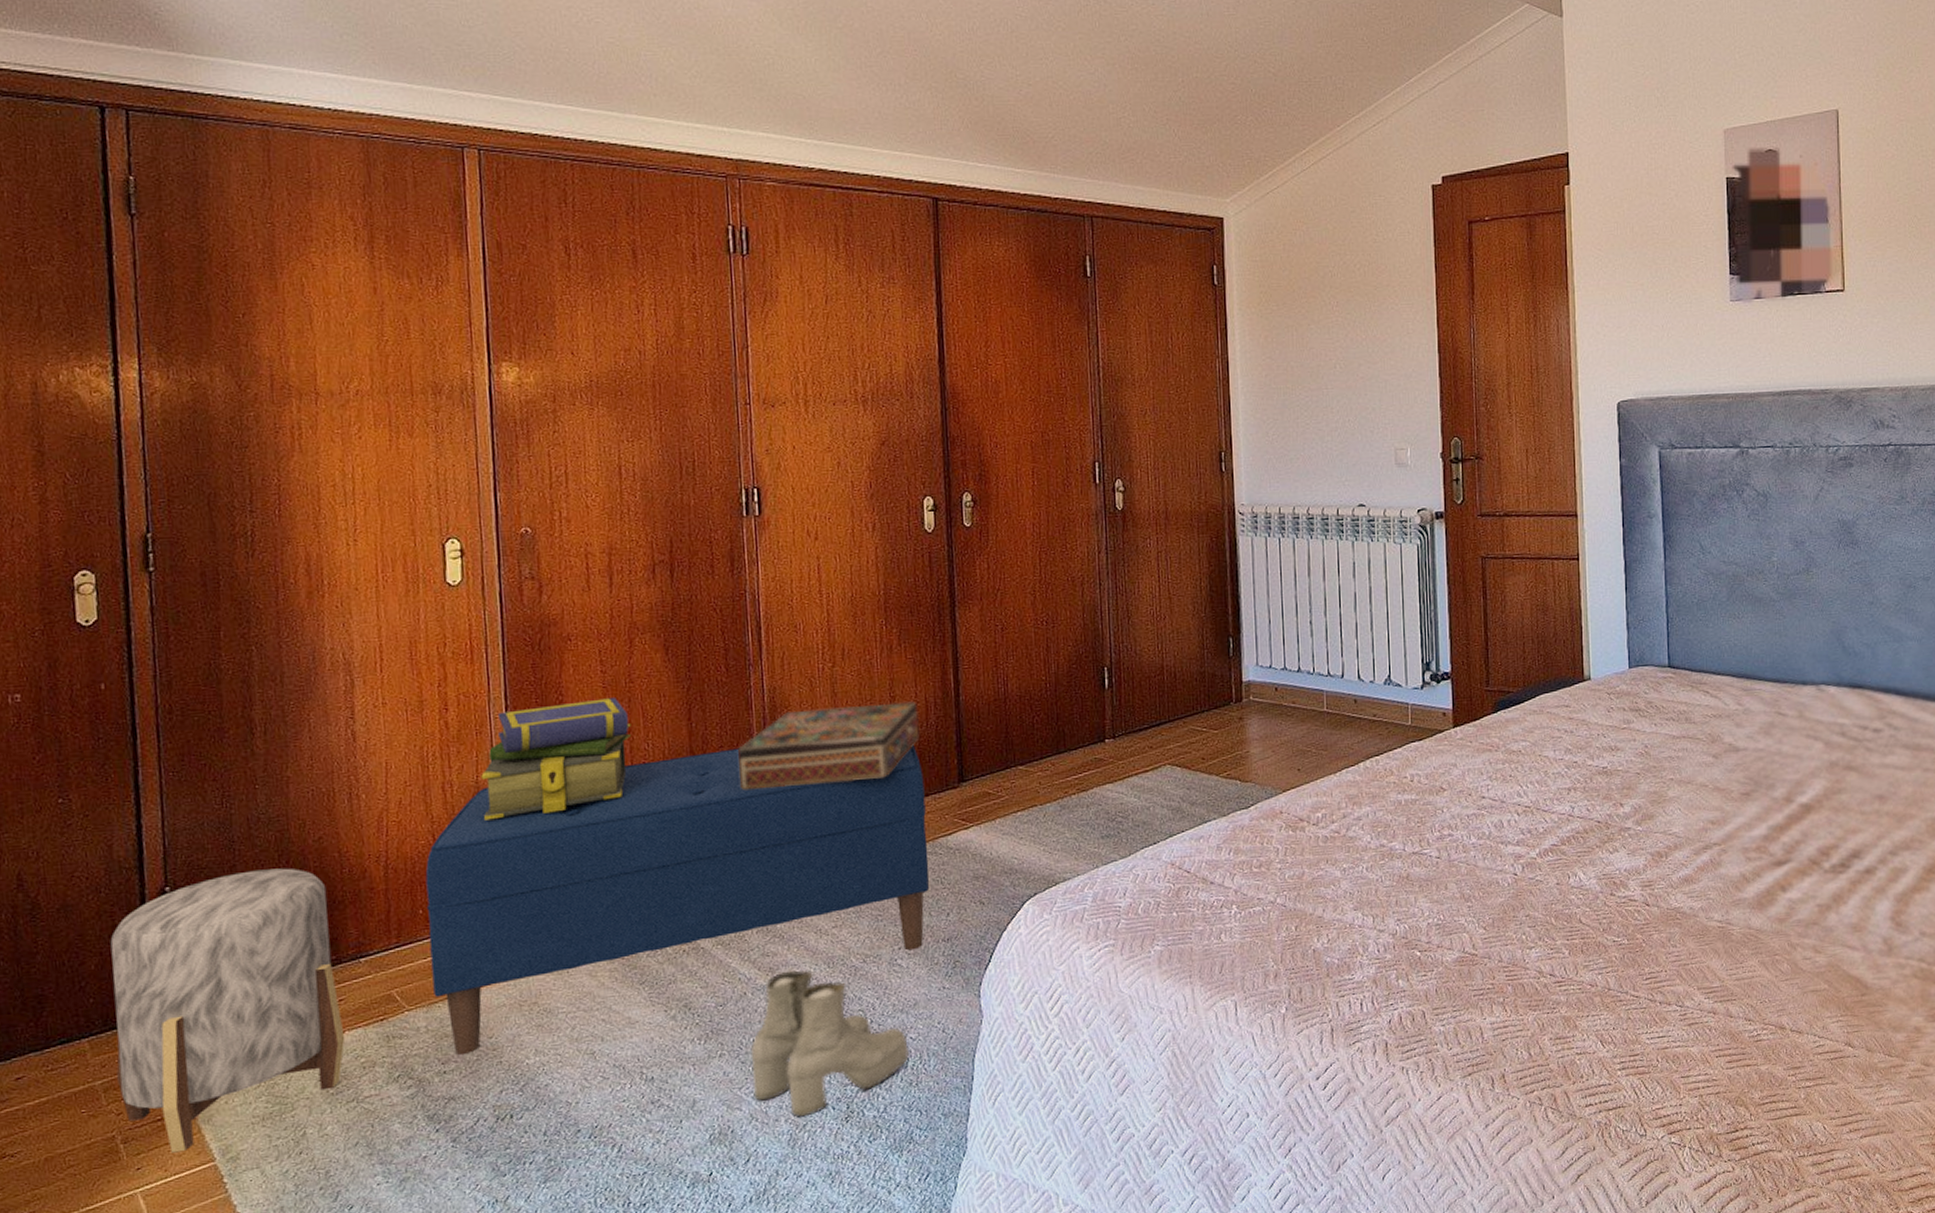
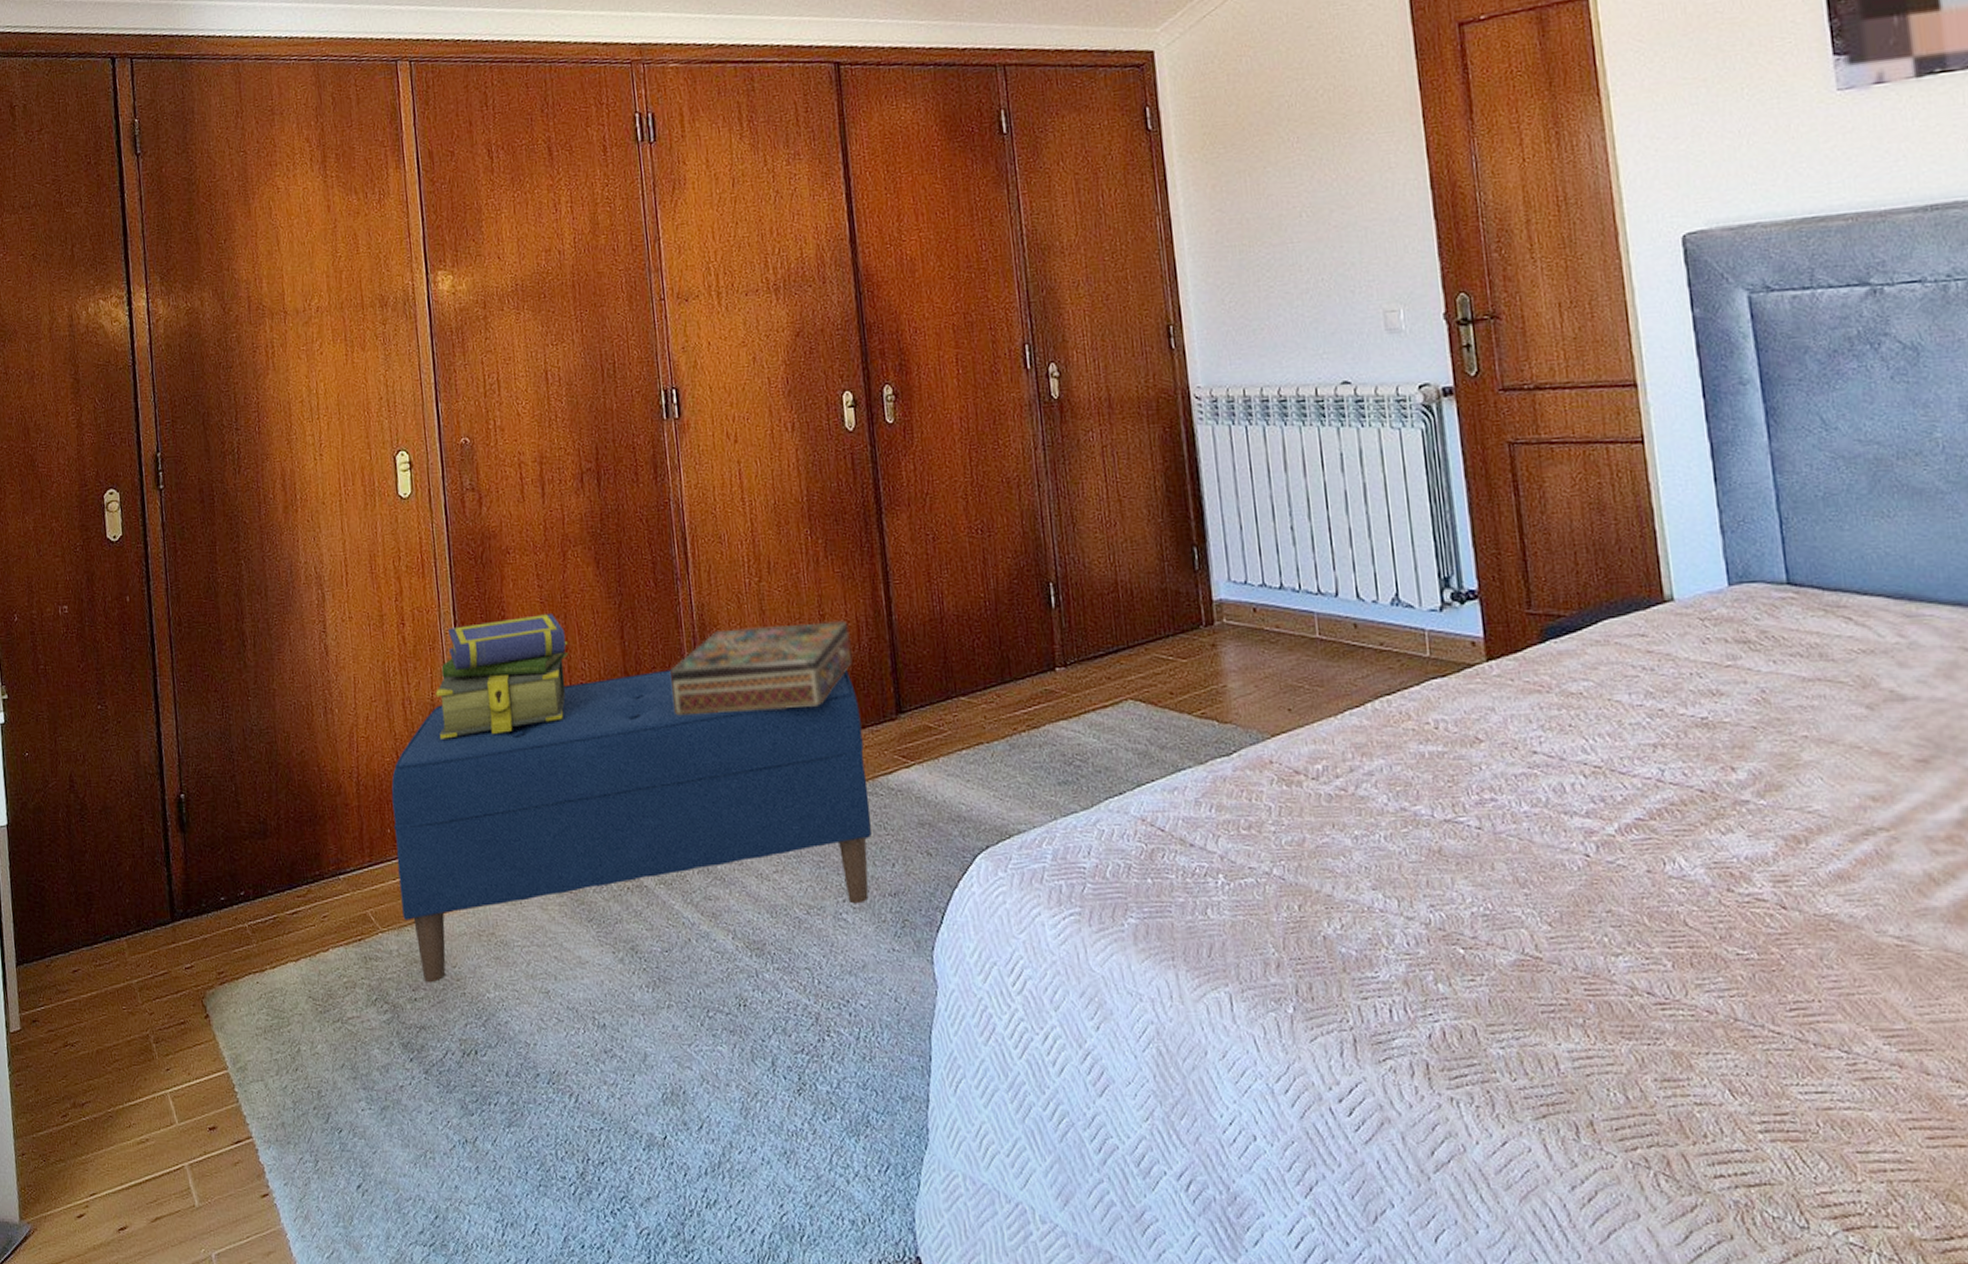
stool: present [110,868,345,1153] -> none [140,780,330,1057]
boots: present [750,970,909,1117] -> none [698,918,861,1084]

